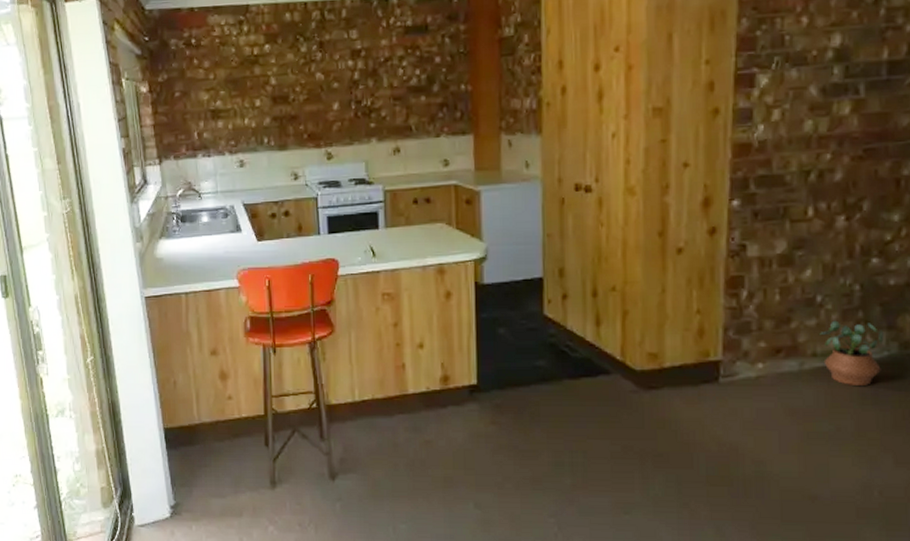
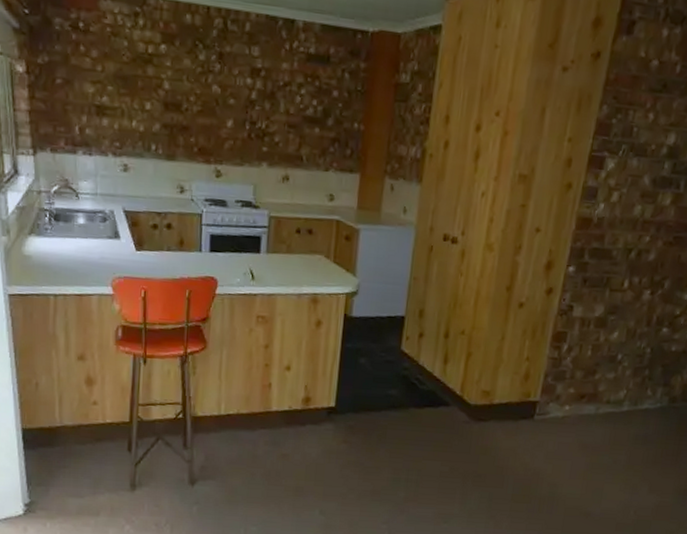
potted plant: present [818,320,884,385] -> none [613,375,660,429]

